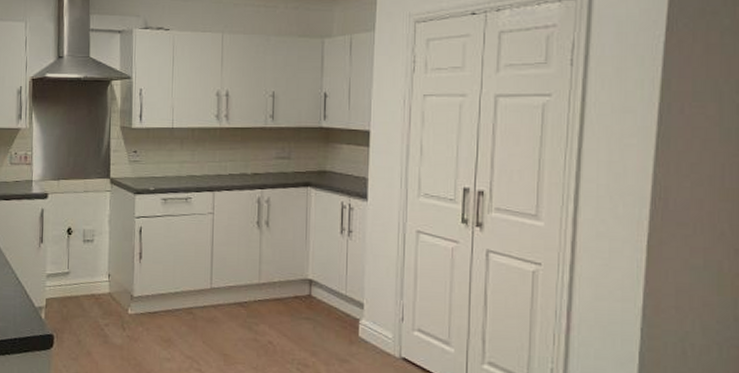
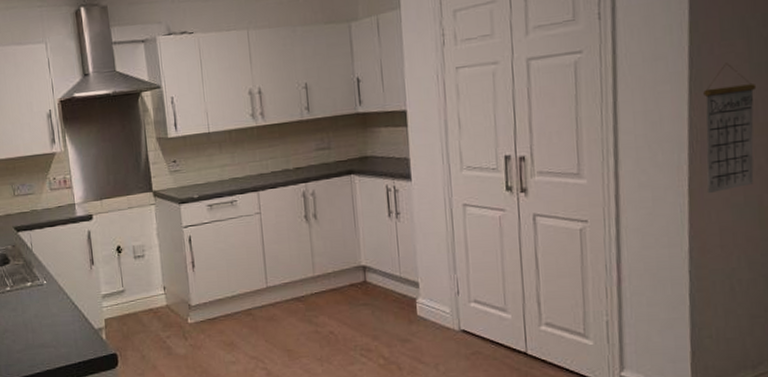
calendar: none [666,124,725,253] -> present [703,62,757,194]

